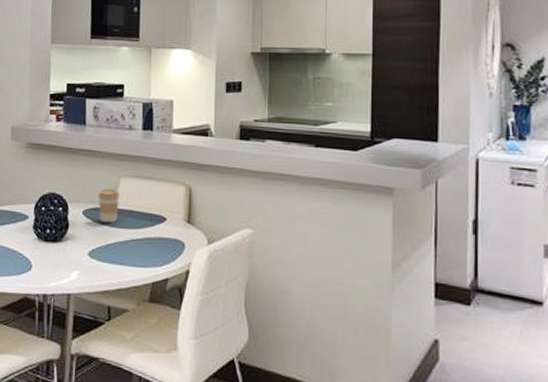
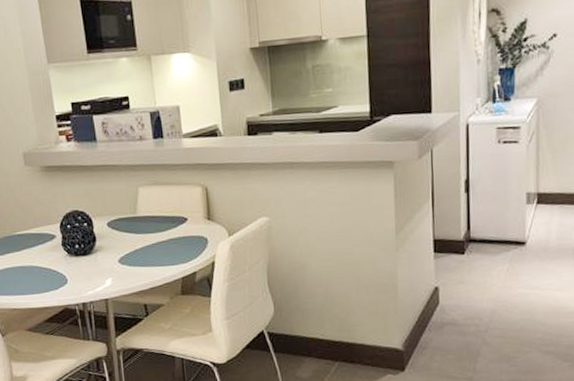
coffee cup: present [98,188,120,222] -> none [119,198,141,230]

